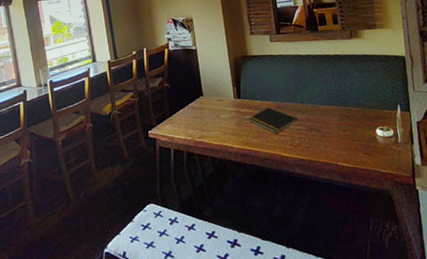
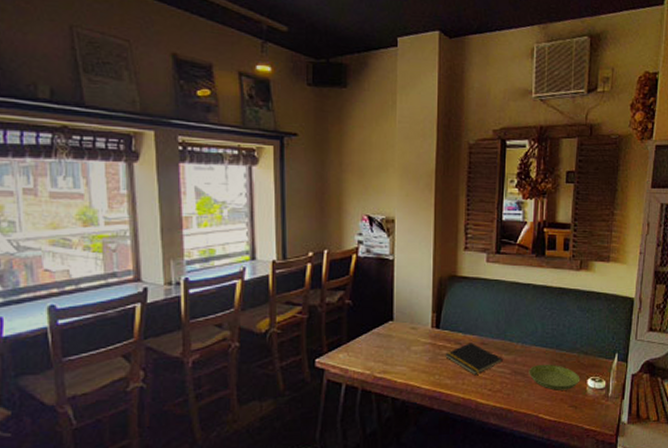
saucer: none [321,119,370,141] -> present [529,364,581,391]

